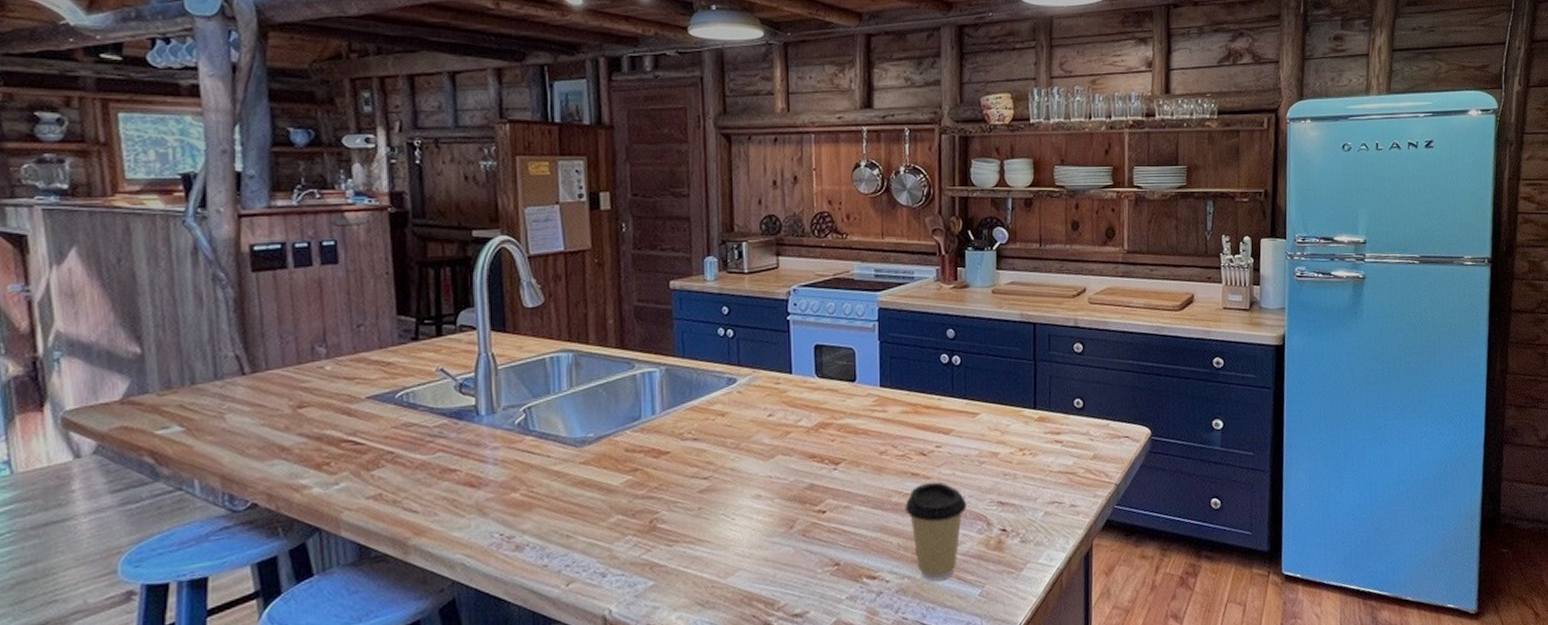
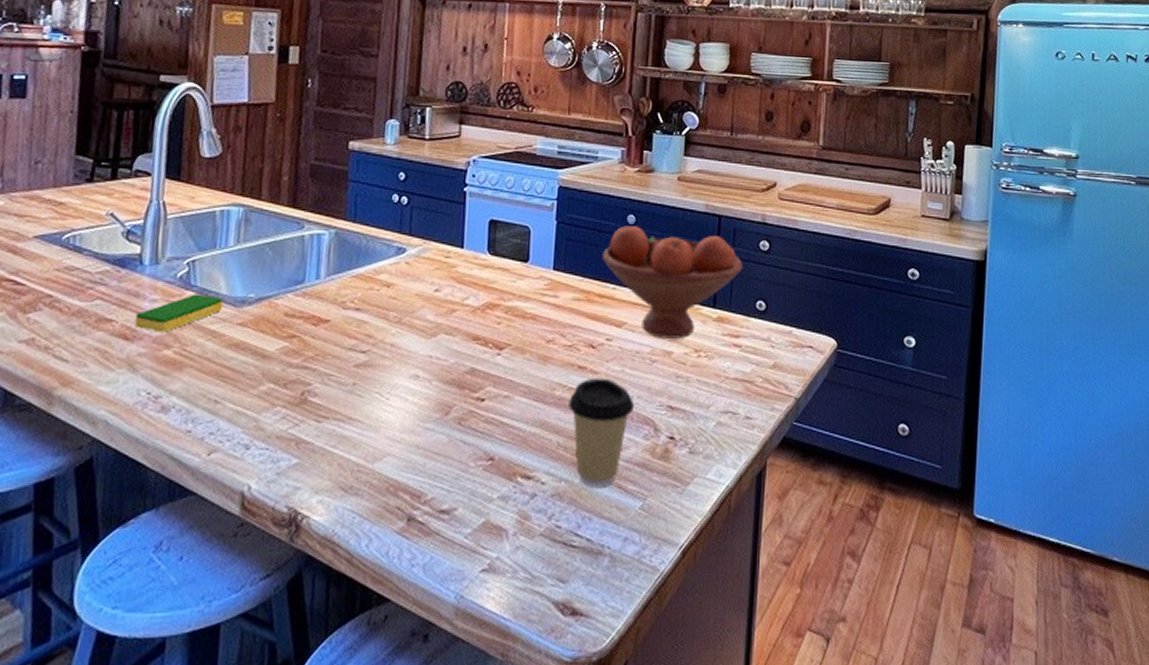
dish sponge: none [479,438,564,478] -> present [134,294,223,332]
fruit bowl: none [926,339,1059,441] -> present [602,226,743,339]

